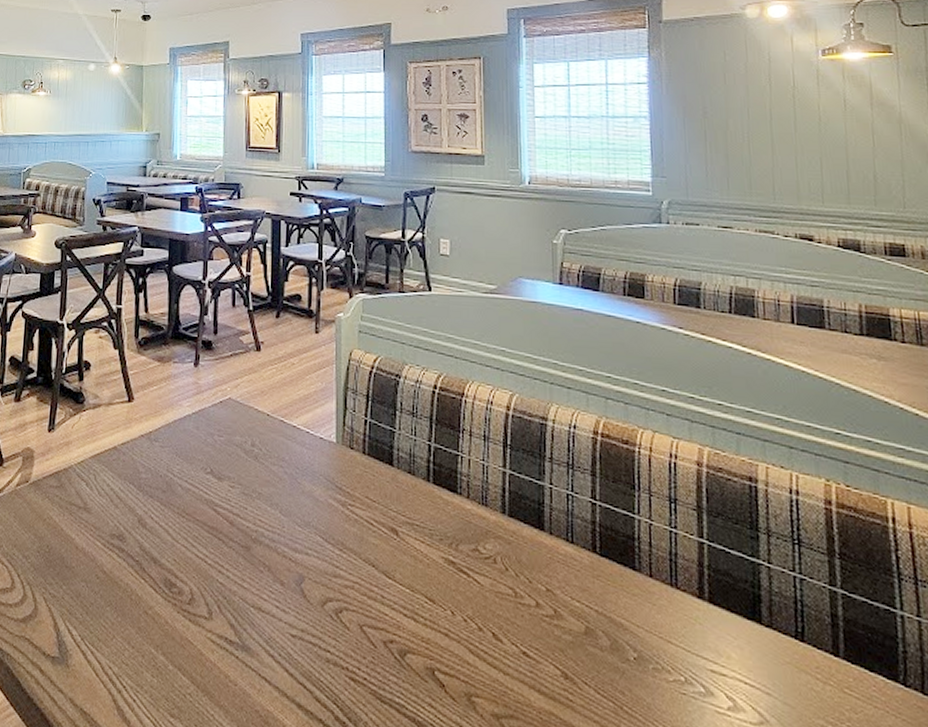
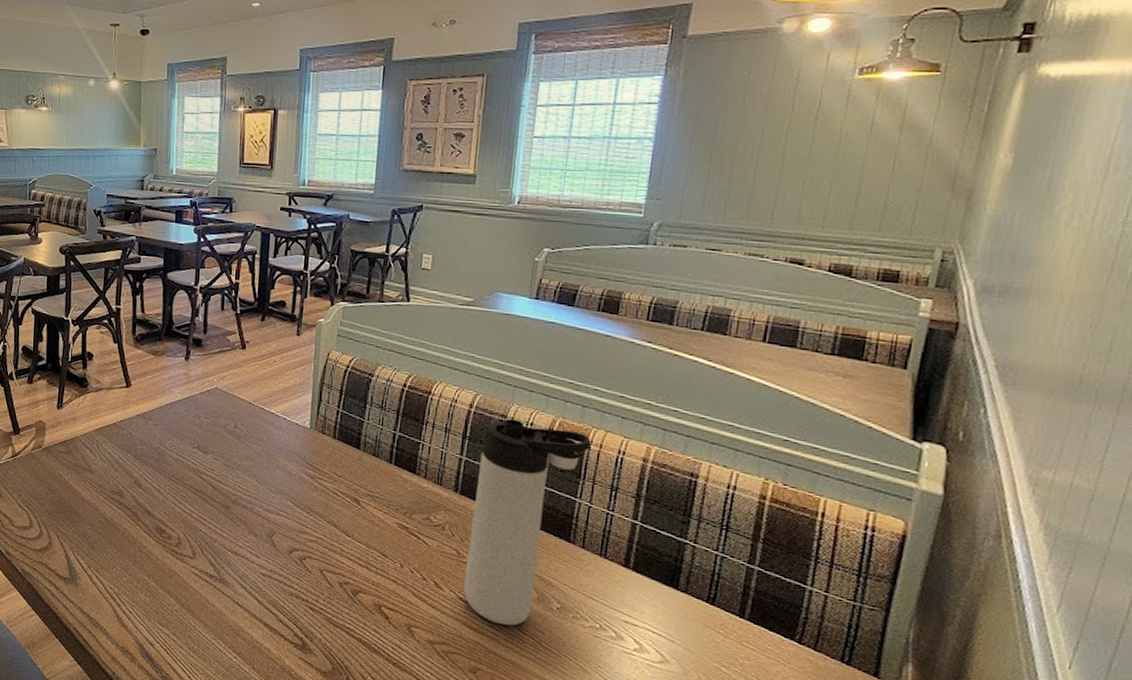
thermos bottle: none [525,421,640,687] -> present [463,418,591,626]

